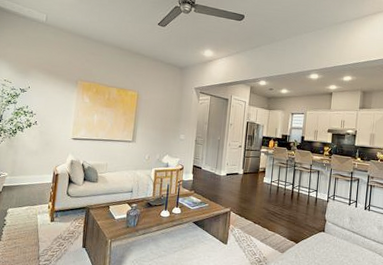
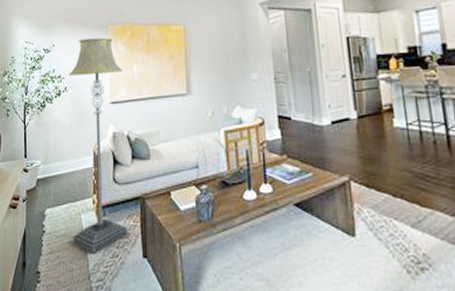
floor lamp: none [28,87,85,242] -> present [69,37,128,253]

